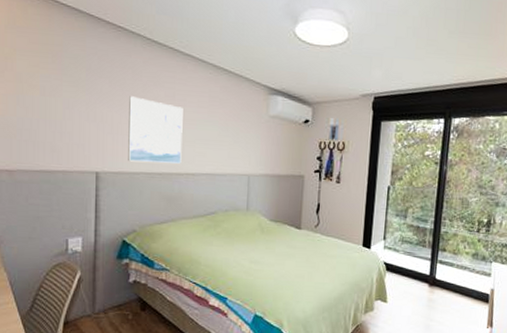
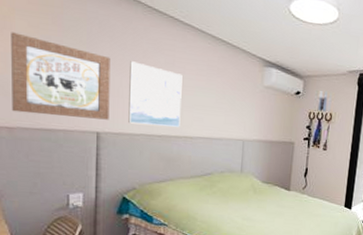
wall art: none [12,73,110,159] -> present [11,32,111,120]

